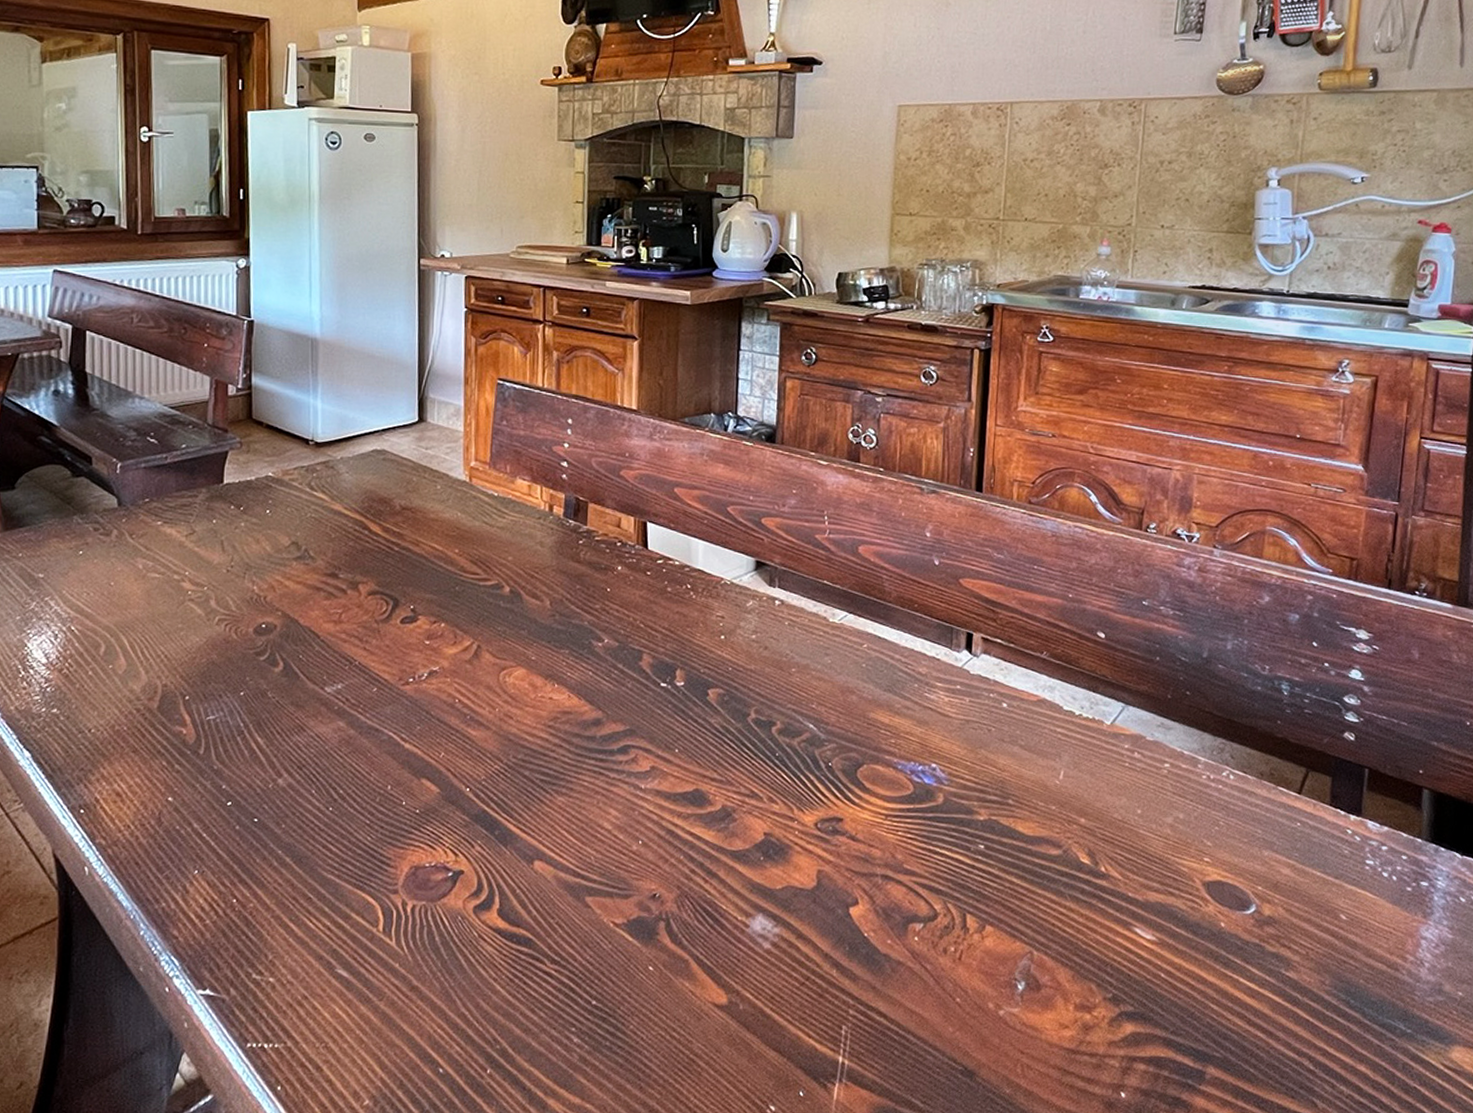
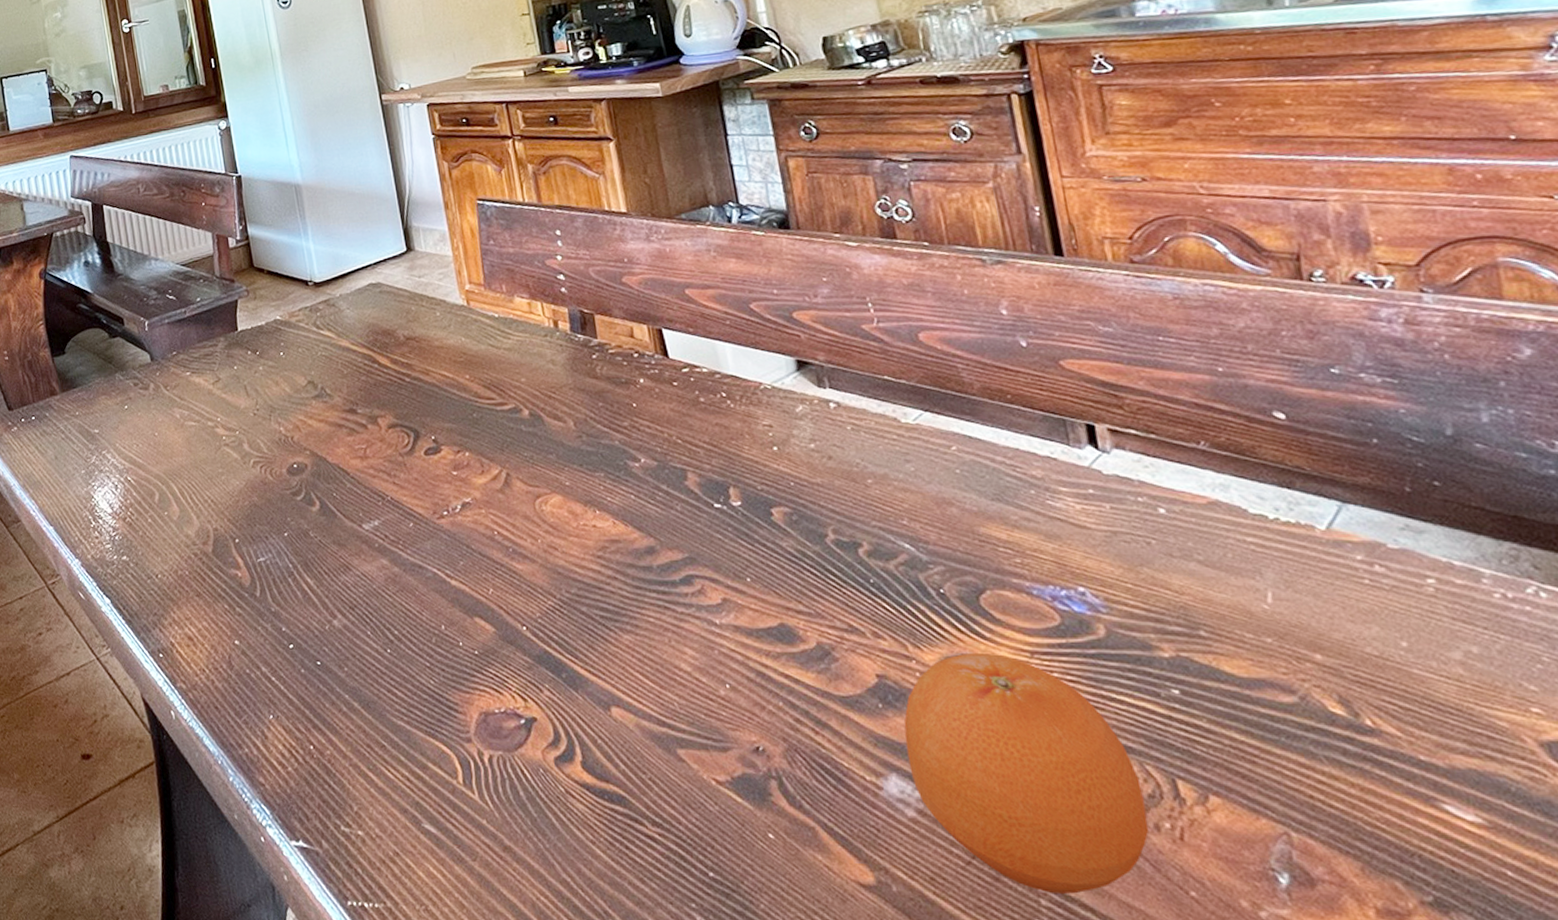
fruit: none [774,815,941,1004] -> present [903,652,1150,894]

